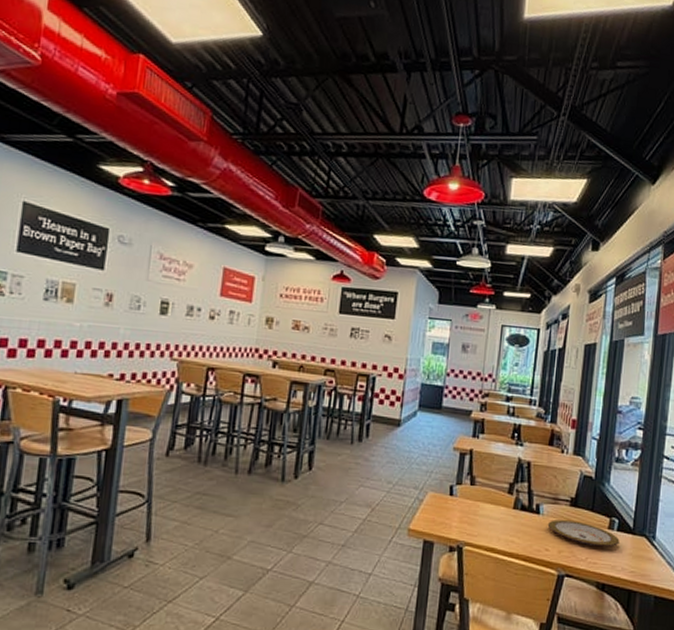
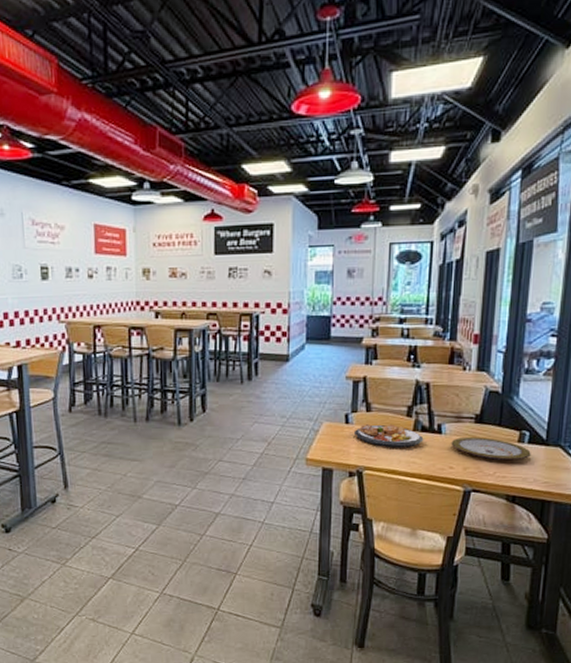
plate: none [458,498,523,526] -> present [355,424,424,448]

